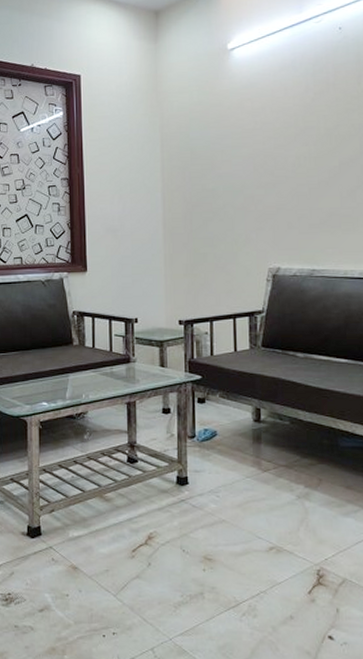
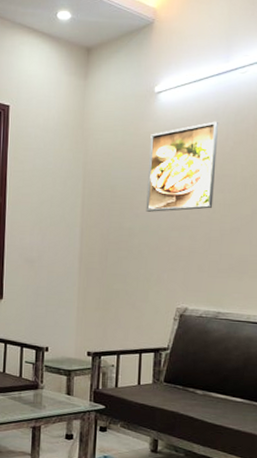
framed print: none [227,73,298,171] -> present [146,121,219,212]

